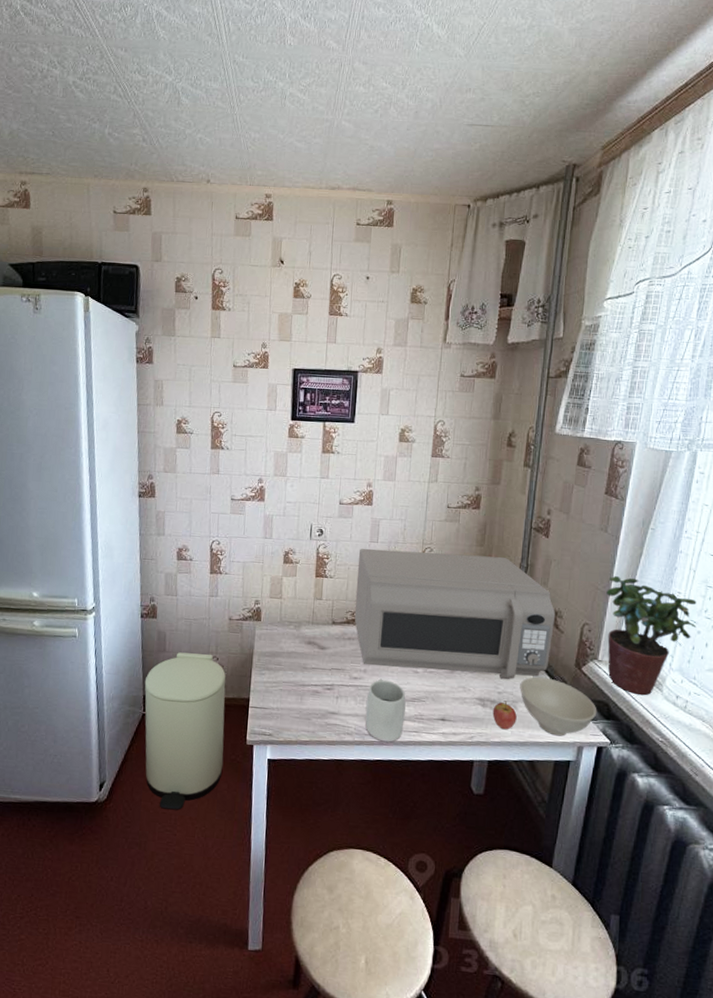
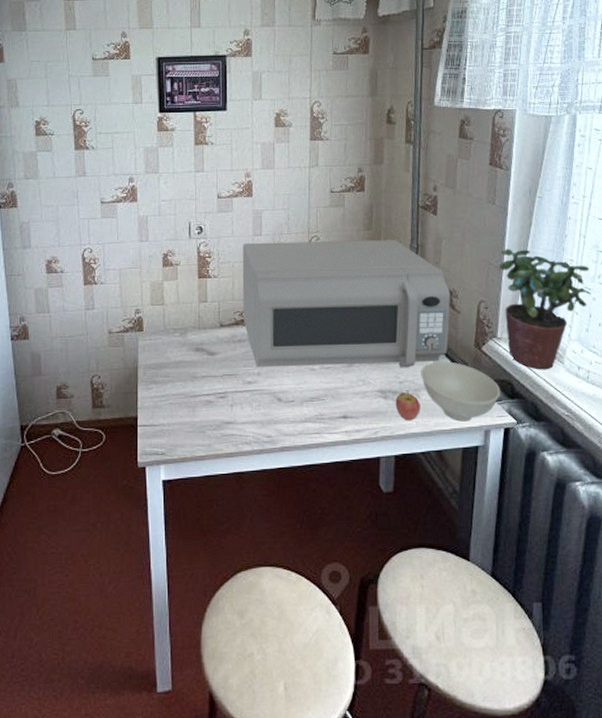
pedal bin: present [144,652,226,810] -> none [20,372,114,549]
mug: present [365,678,406,742] -> none [262,380,305,448]

